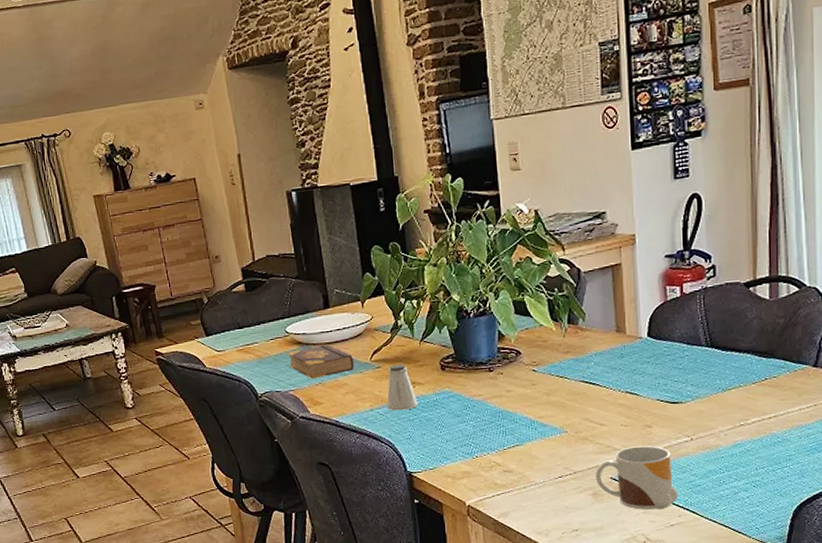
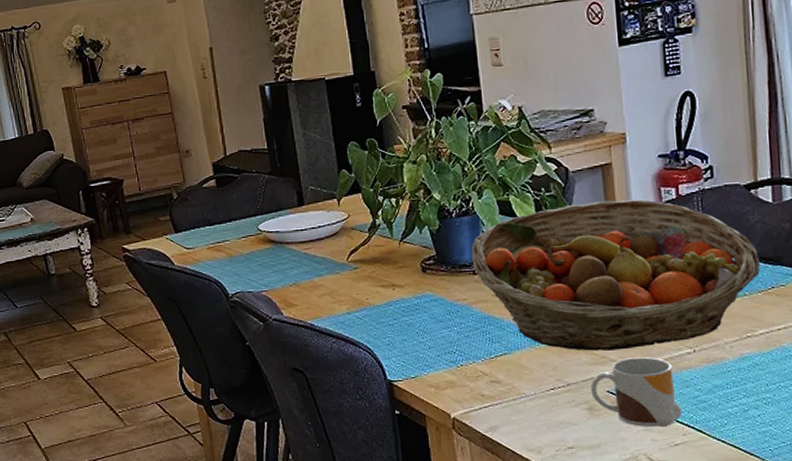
book: present [287,343,355,379] -> none [259,242,331,279]
saltshaker: present [386,364,418,411] -> none [364,265,398,315]
fruit basket: none [487,297,755,441] -> present [471,199,760,351]

